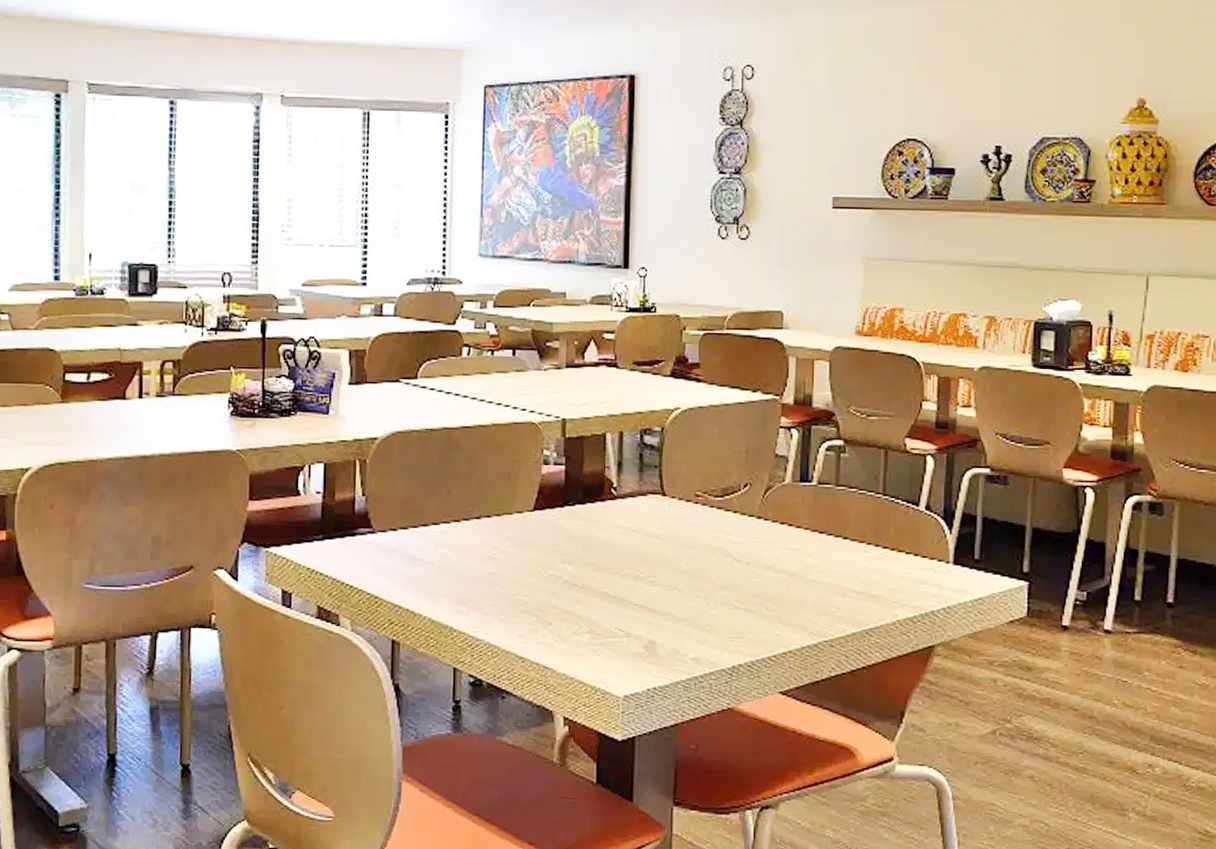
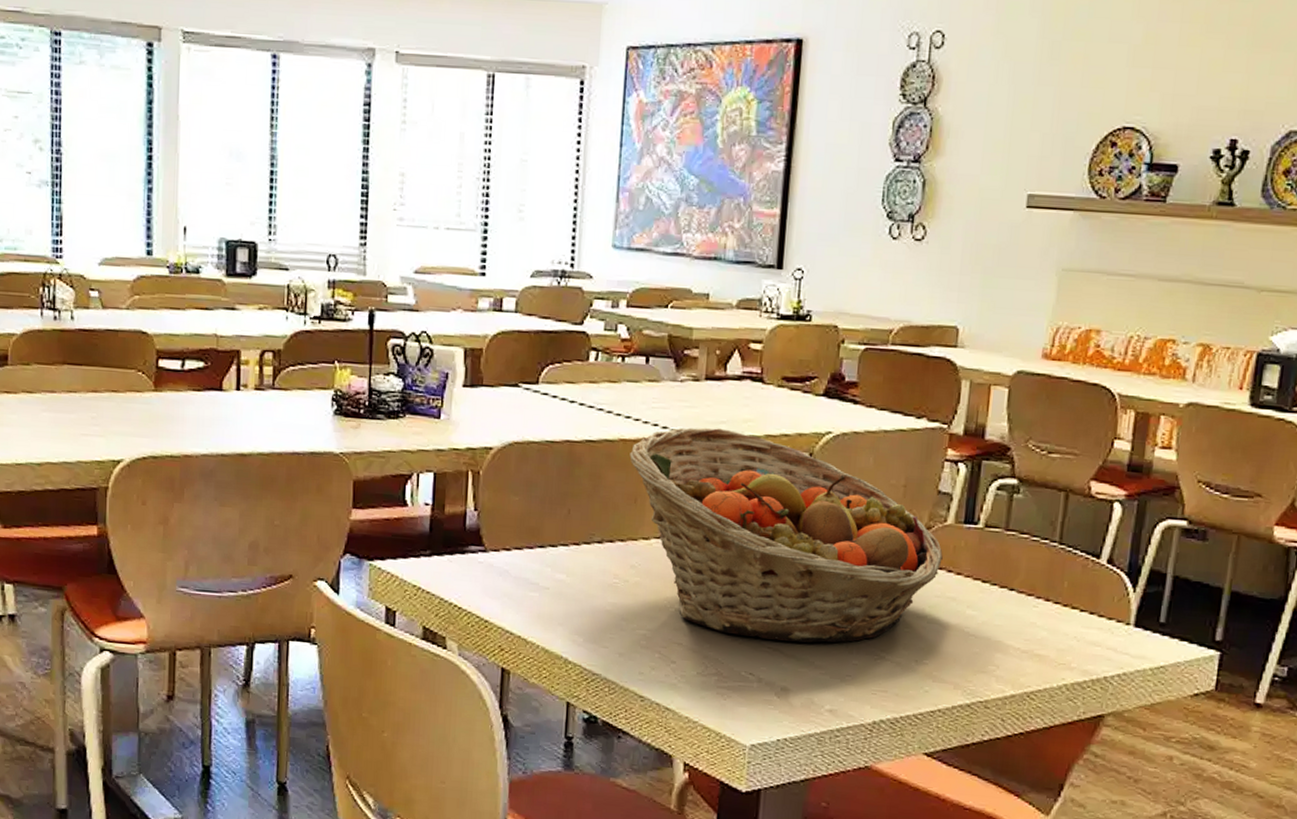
fruit basket: none [502,409,783,598] -> present [629,427,943,643]

